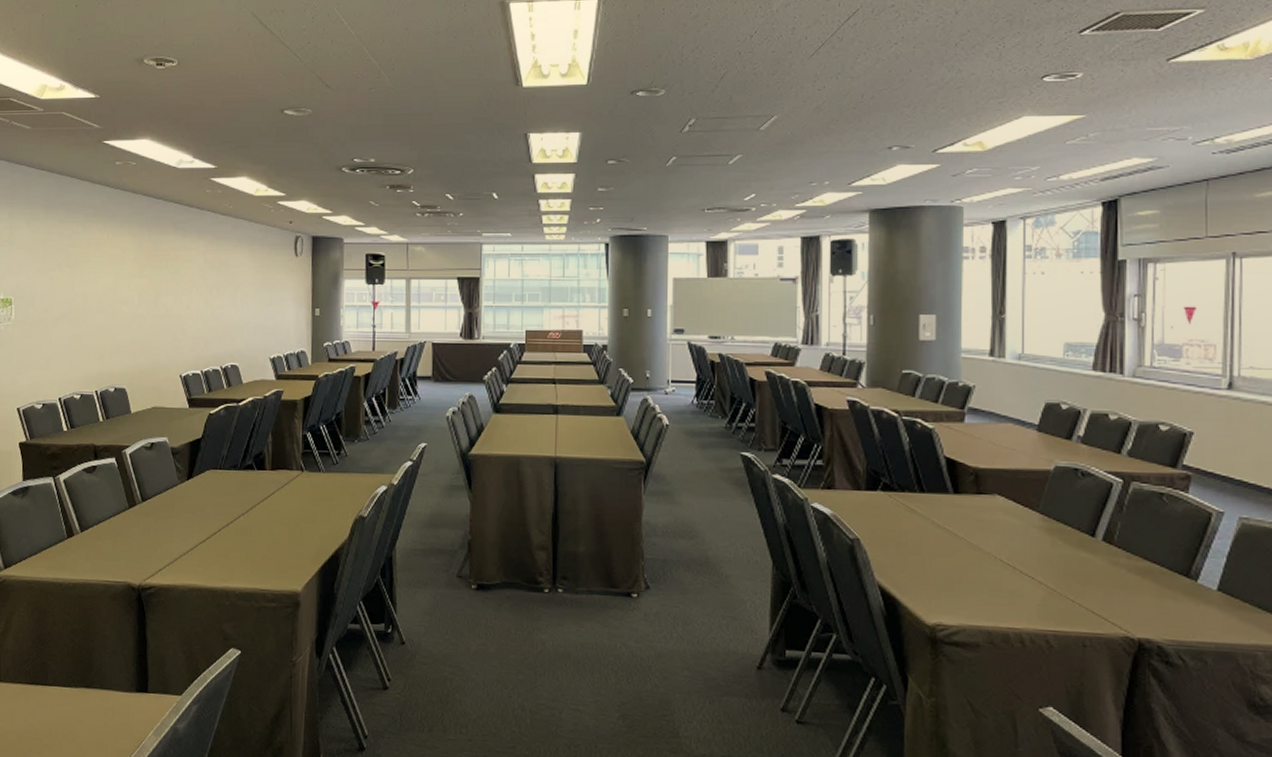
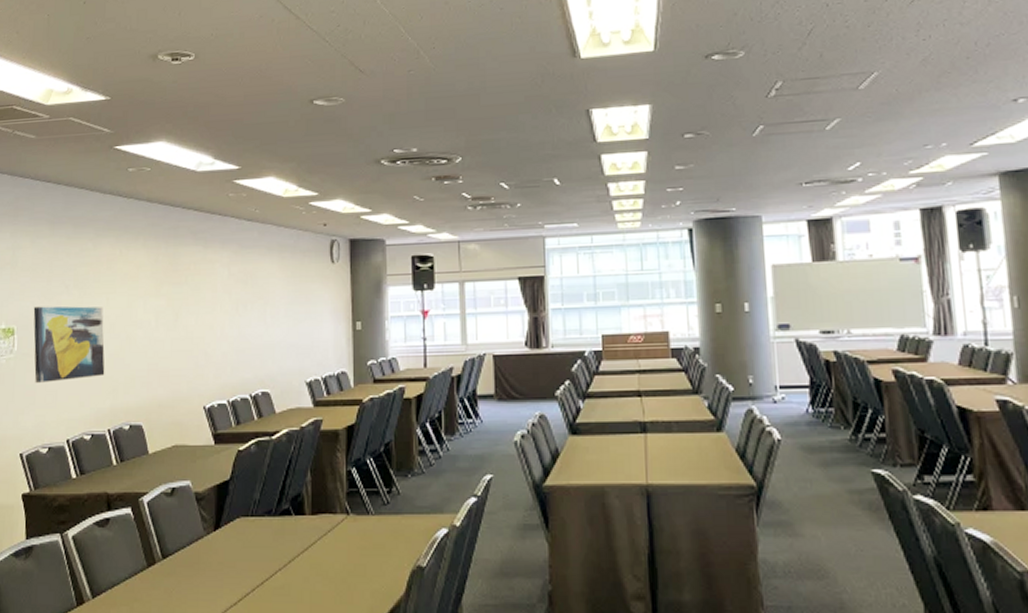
wall art: none [29,281,93,348] -> present [33,306,105,383]

